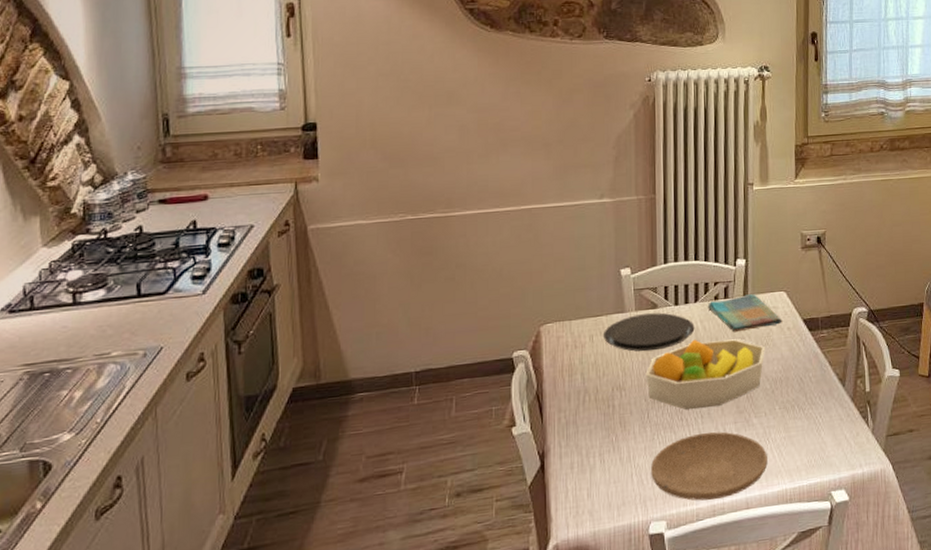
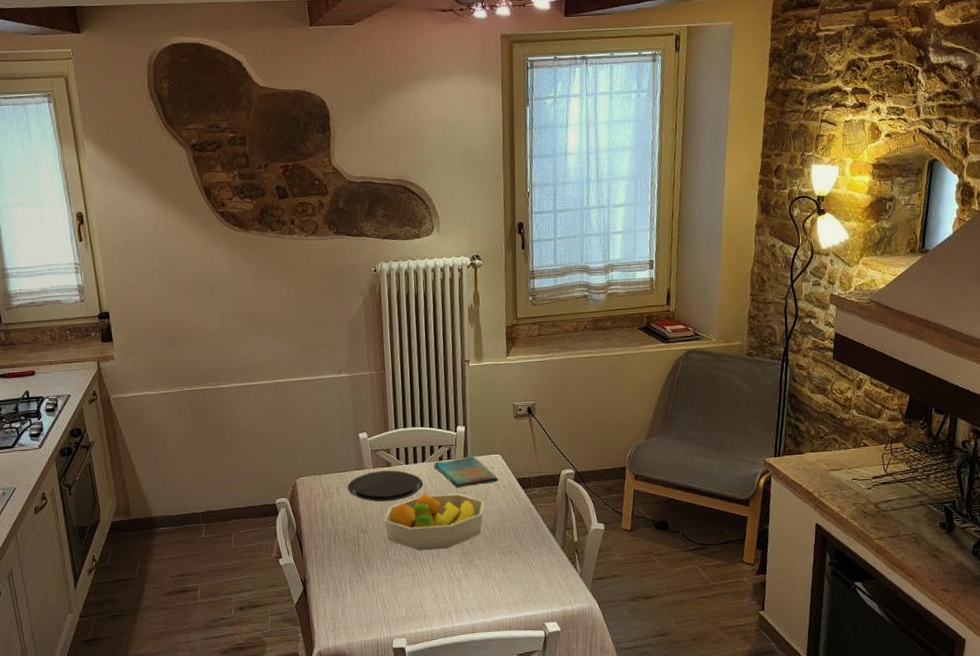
plate: present [650,432,768,501] -> none [391,569,489,624]

